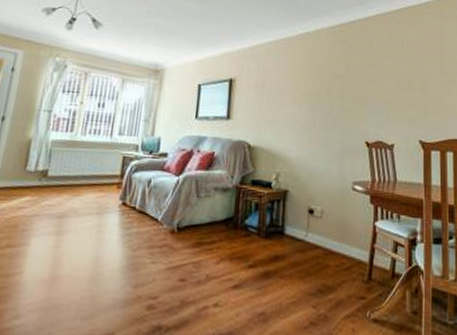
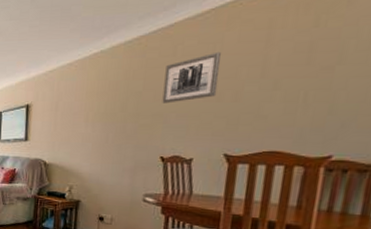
wall art: none [363,46,409,89] -> present [162,51,221,104]

